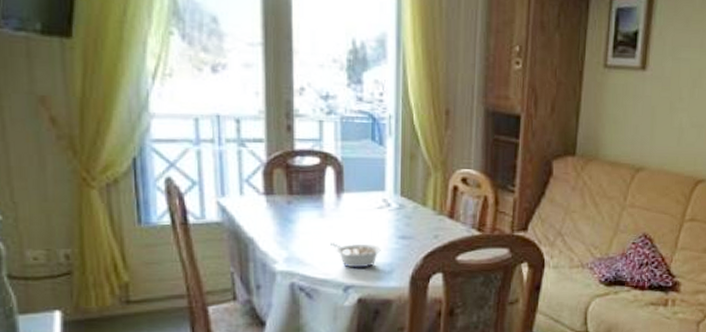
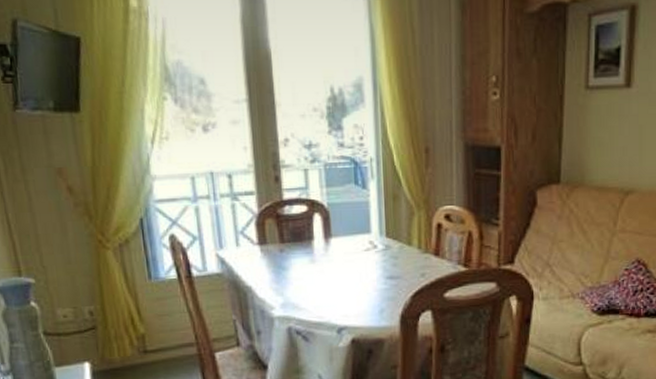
legume: present [330,243,381,268] -> none [322,286,371,310]

